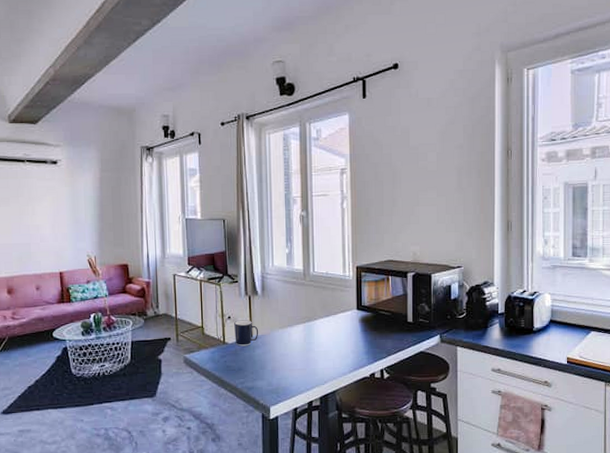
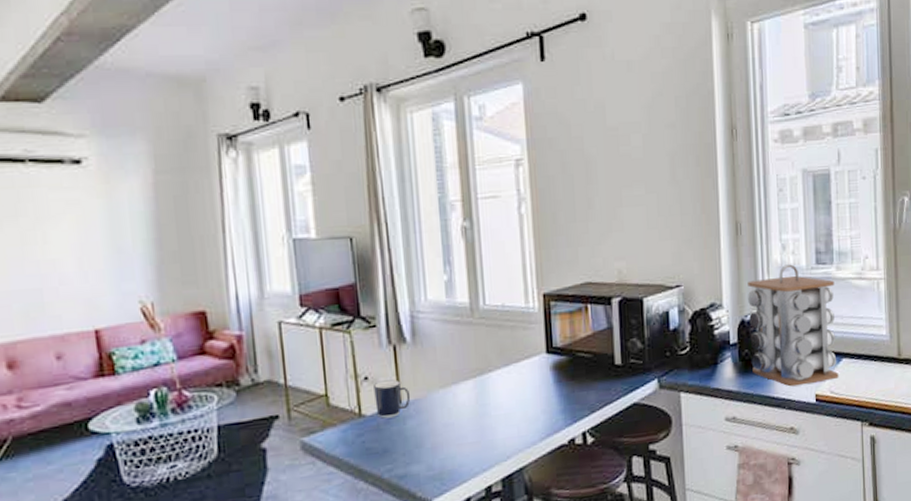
spice rack: none [515,255,588,350] -> present [747,264,839,387]

